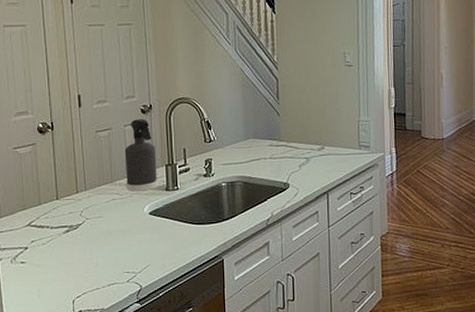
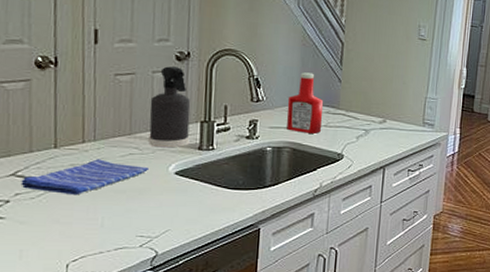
dish towel: none [34,206,129,240] -> present [21,159,150,196]
ketchup bottle: none [235,110,267,167] -> present [286,72,323,134]

